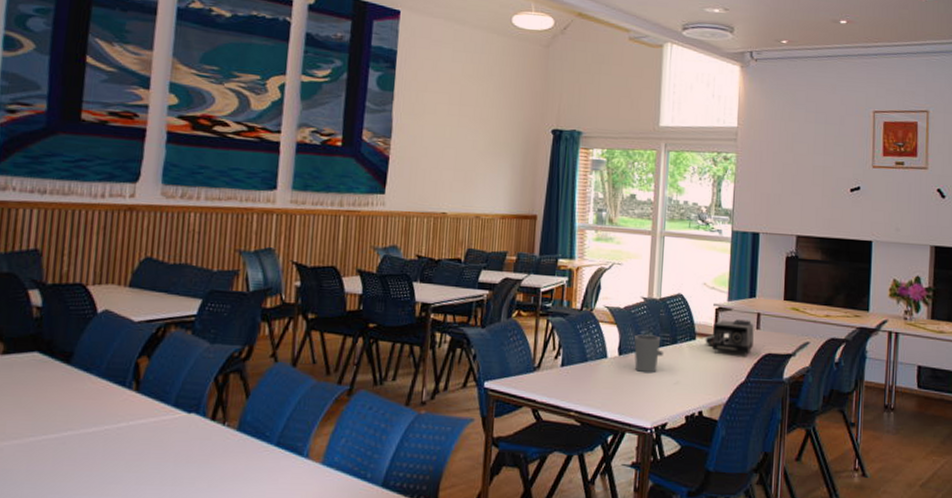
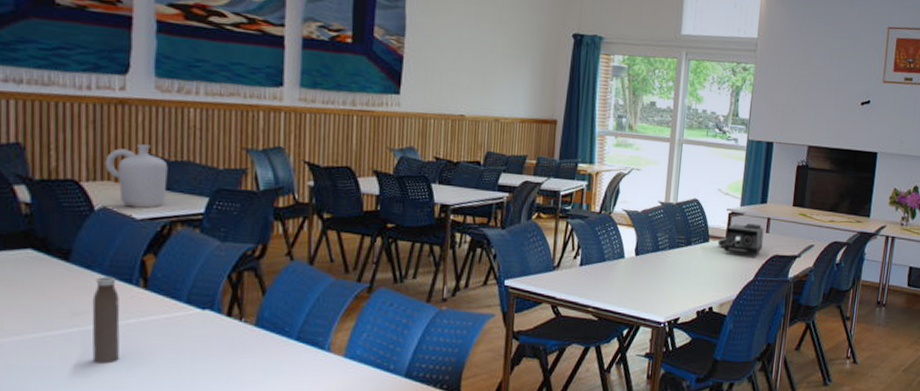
water bottle: none [82,378,113,469] -> present [92,276,120,364]
water jug: none [110,248,167,311] -> present [105,144,168,208]
cup: present [634,334,665,374] -> none [650,236,679,273]

